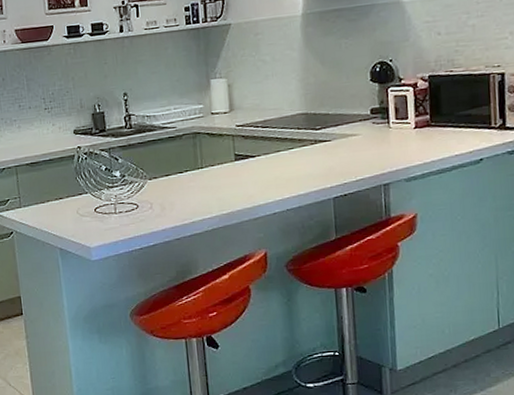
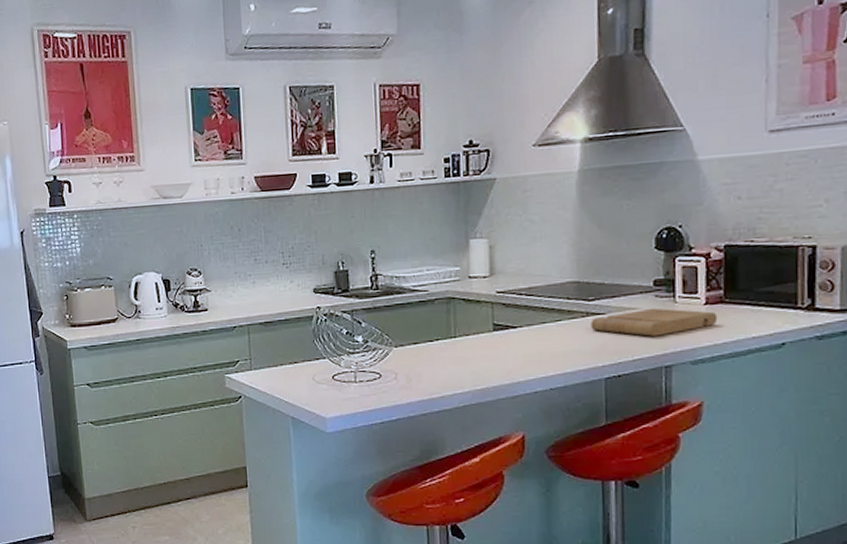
cutting board: none [318,133,426,159] -> present [590,308,718,337]

